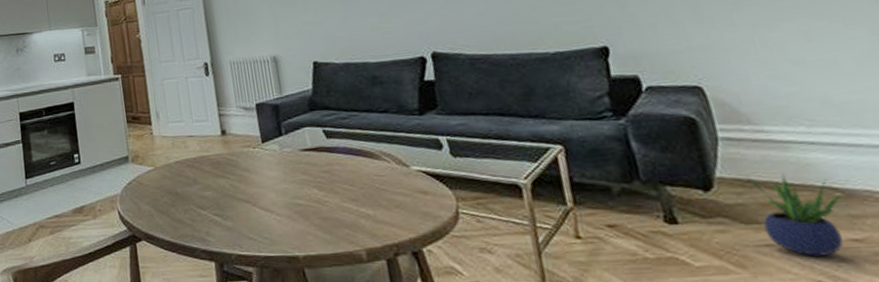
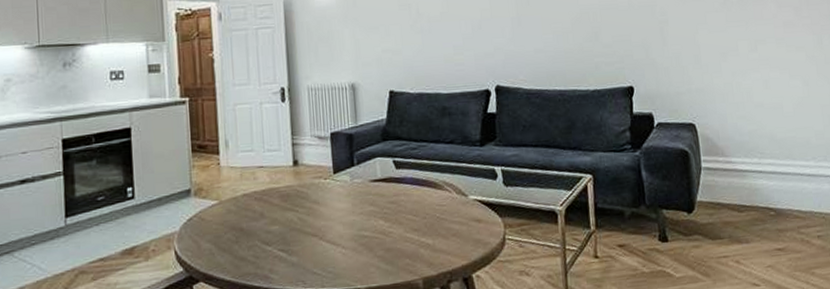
potted plant: present [747,173,844,256] -> none [717,197,774,264]

